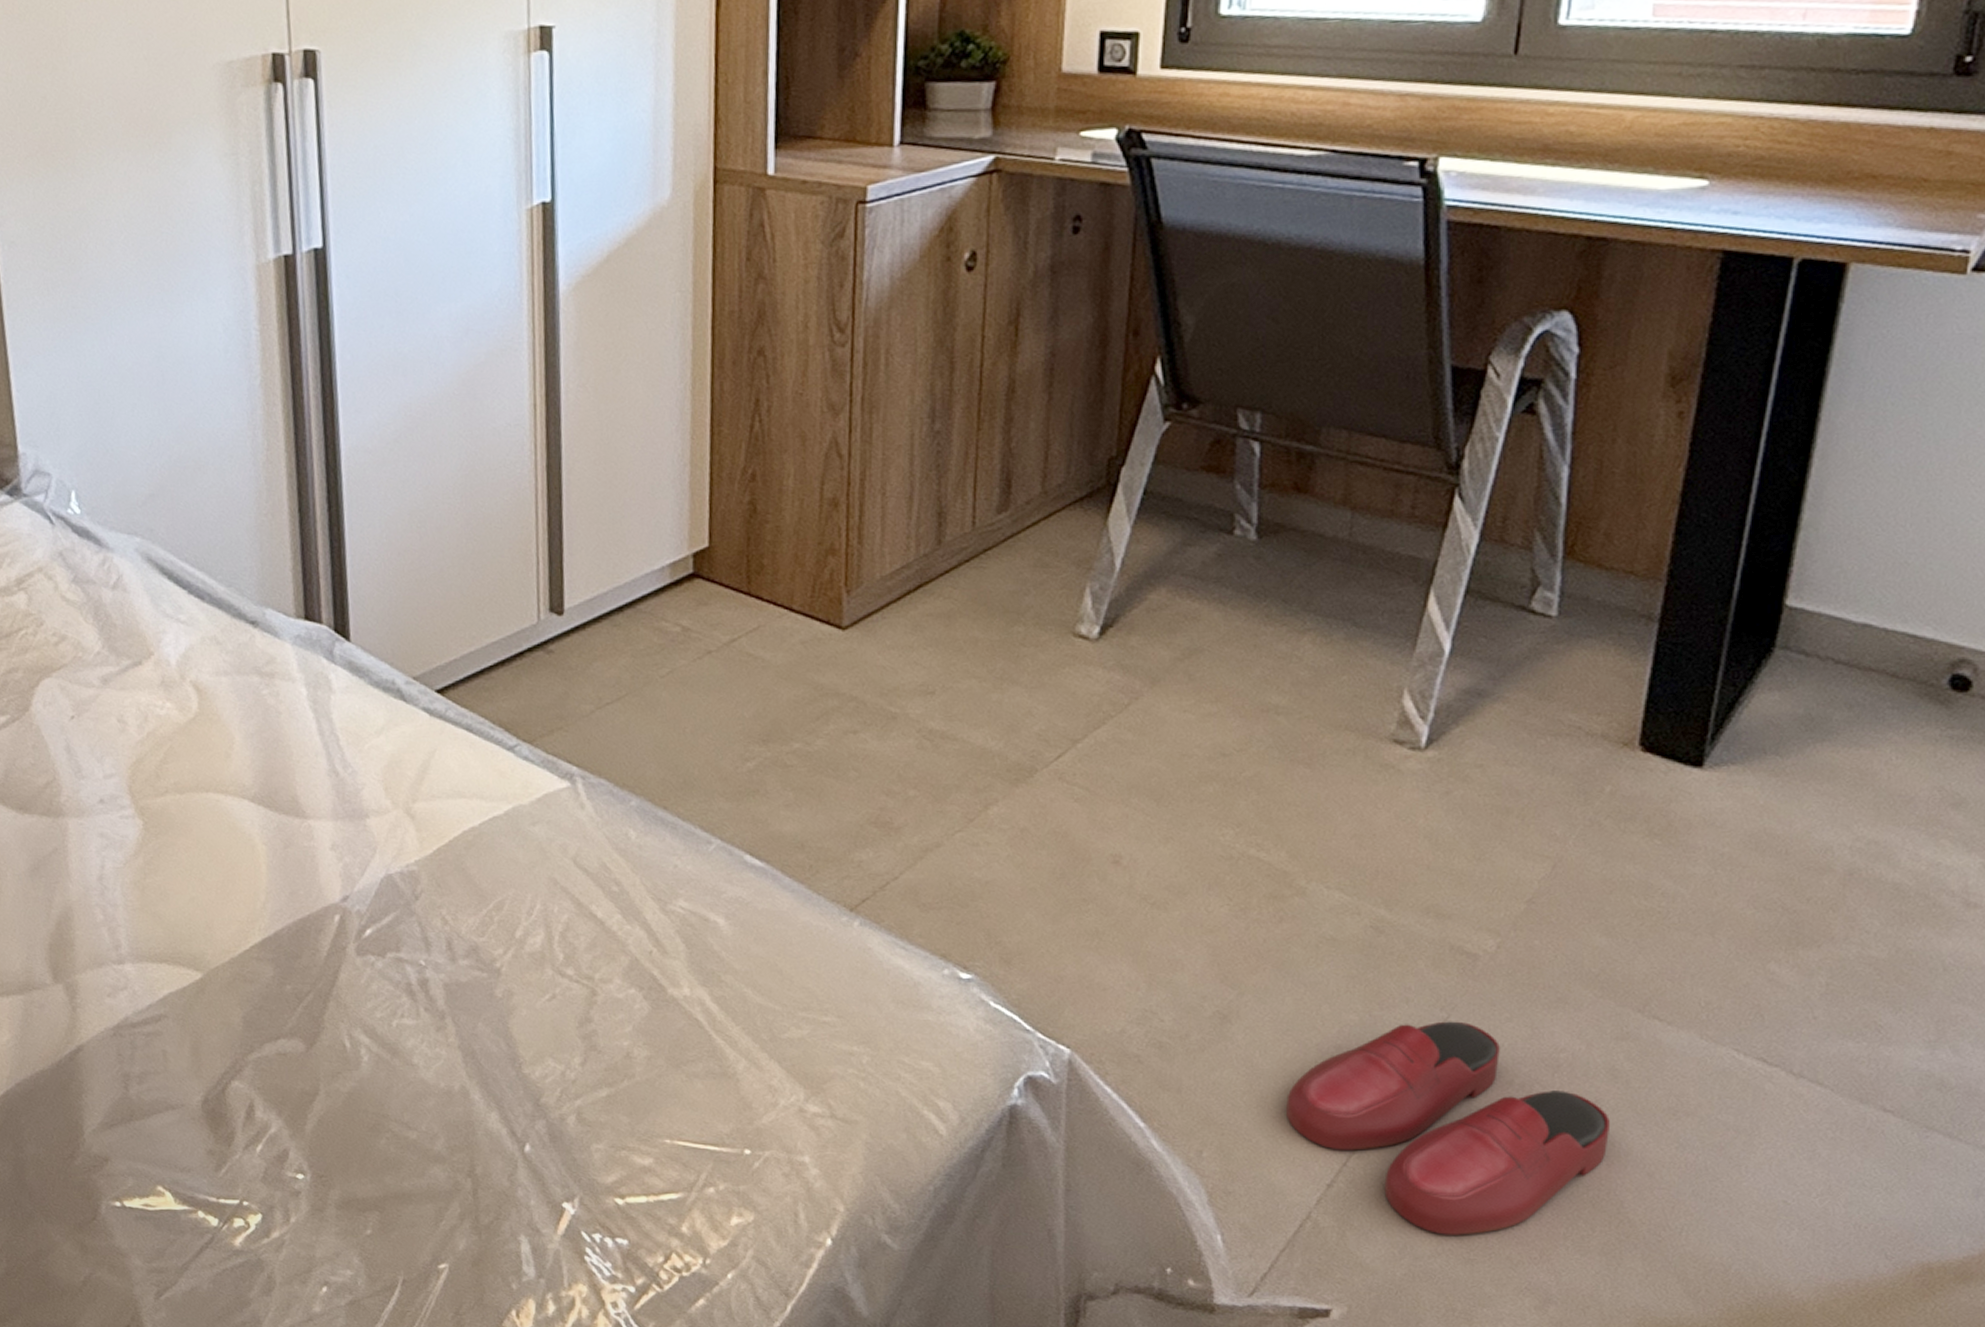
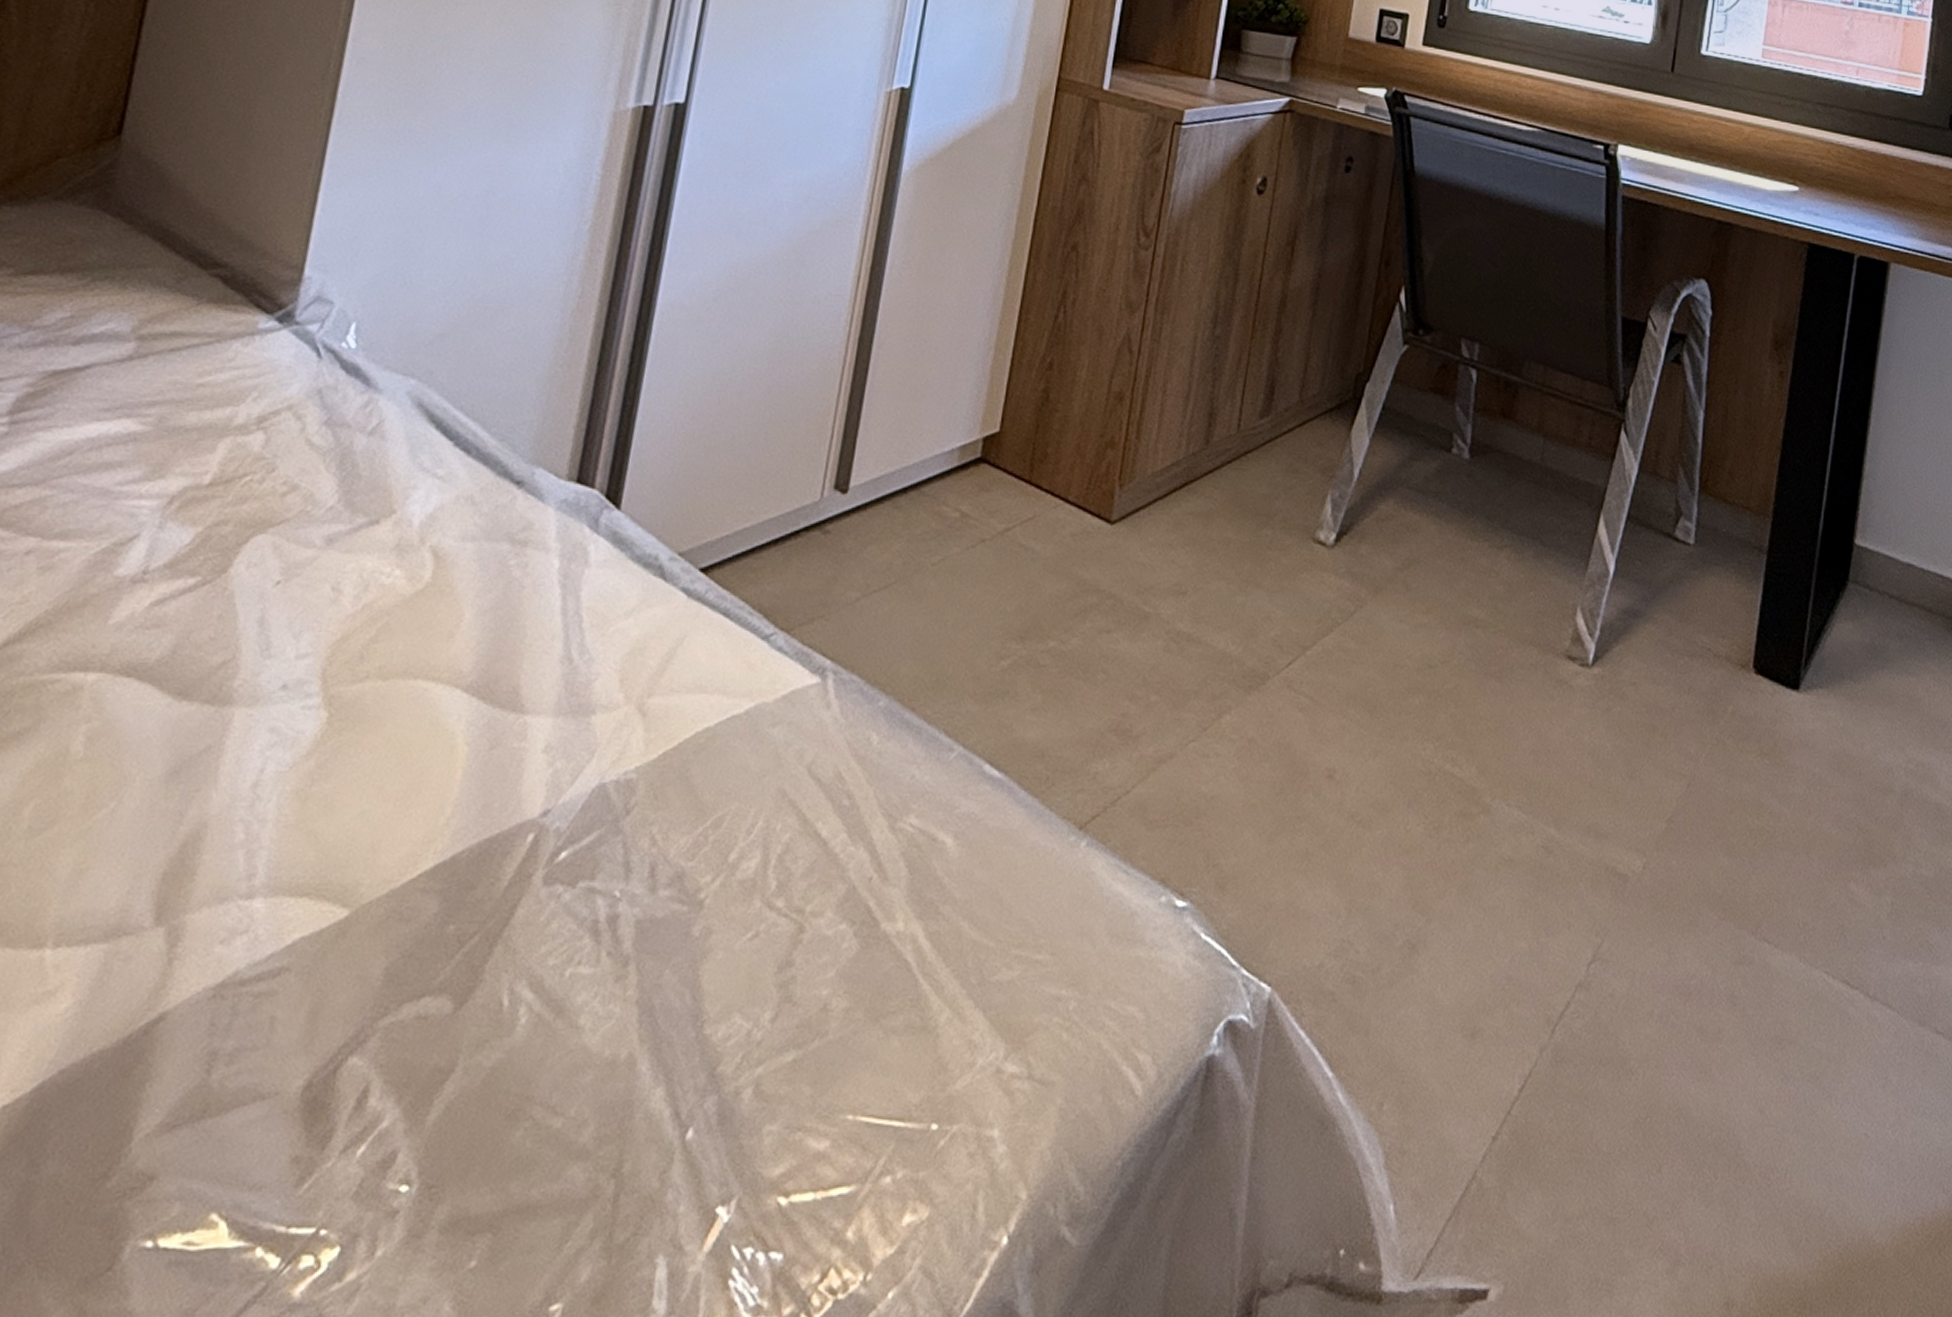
slippers: present [1286,1021,1610,1235] -> none [1461,947,1730,1191]

